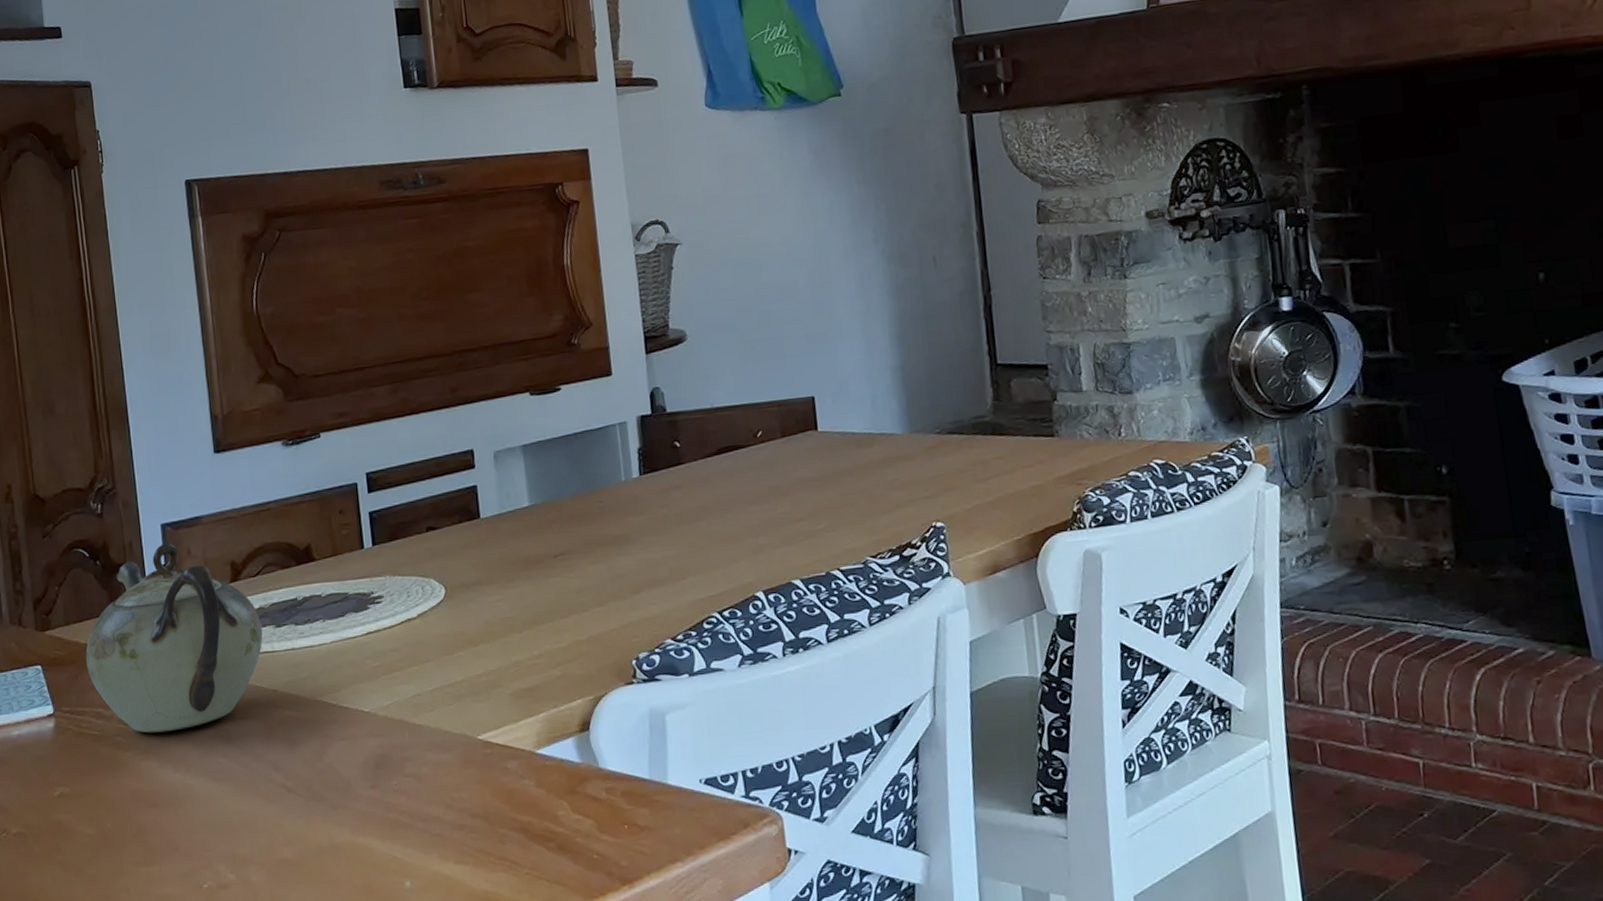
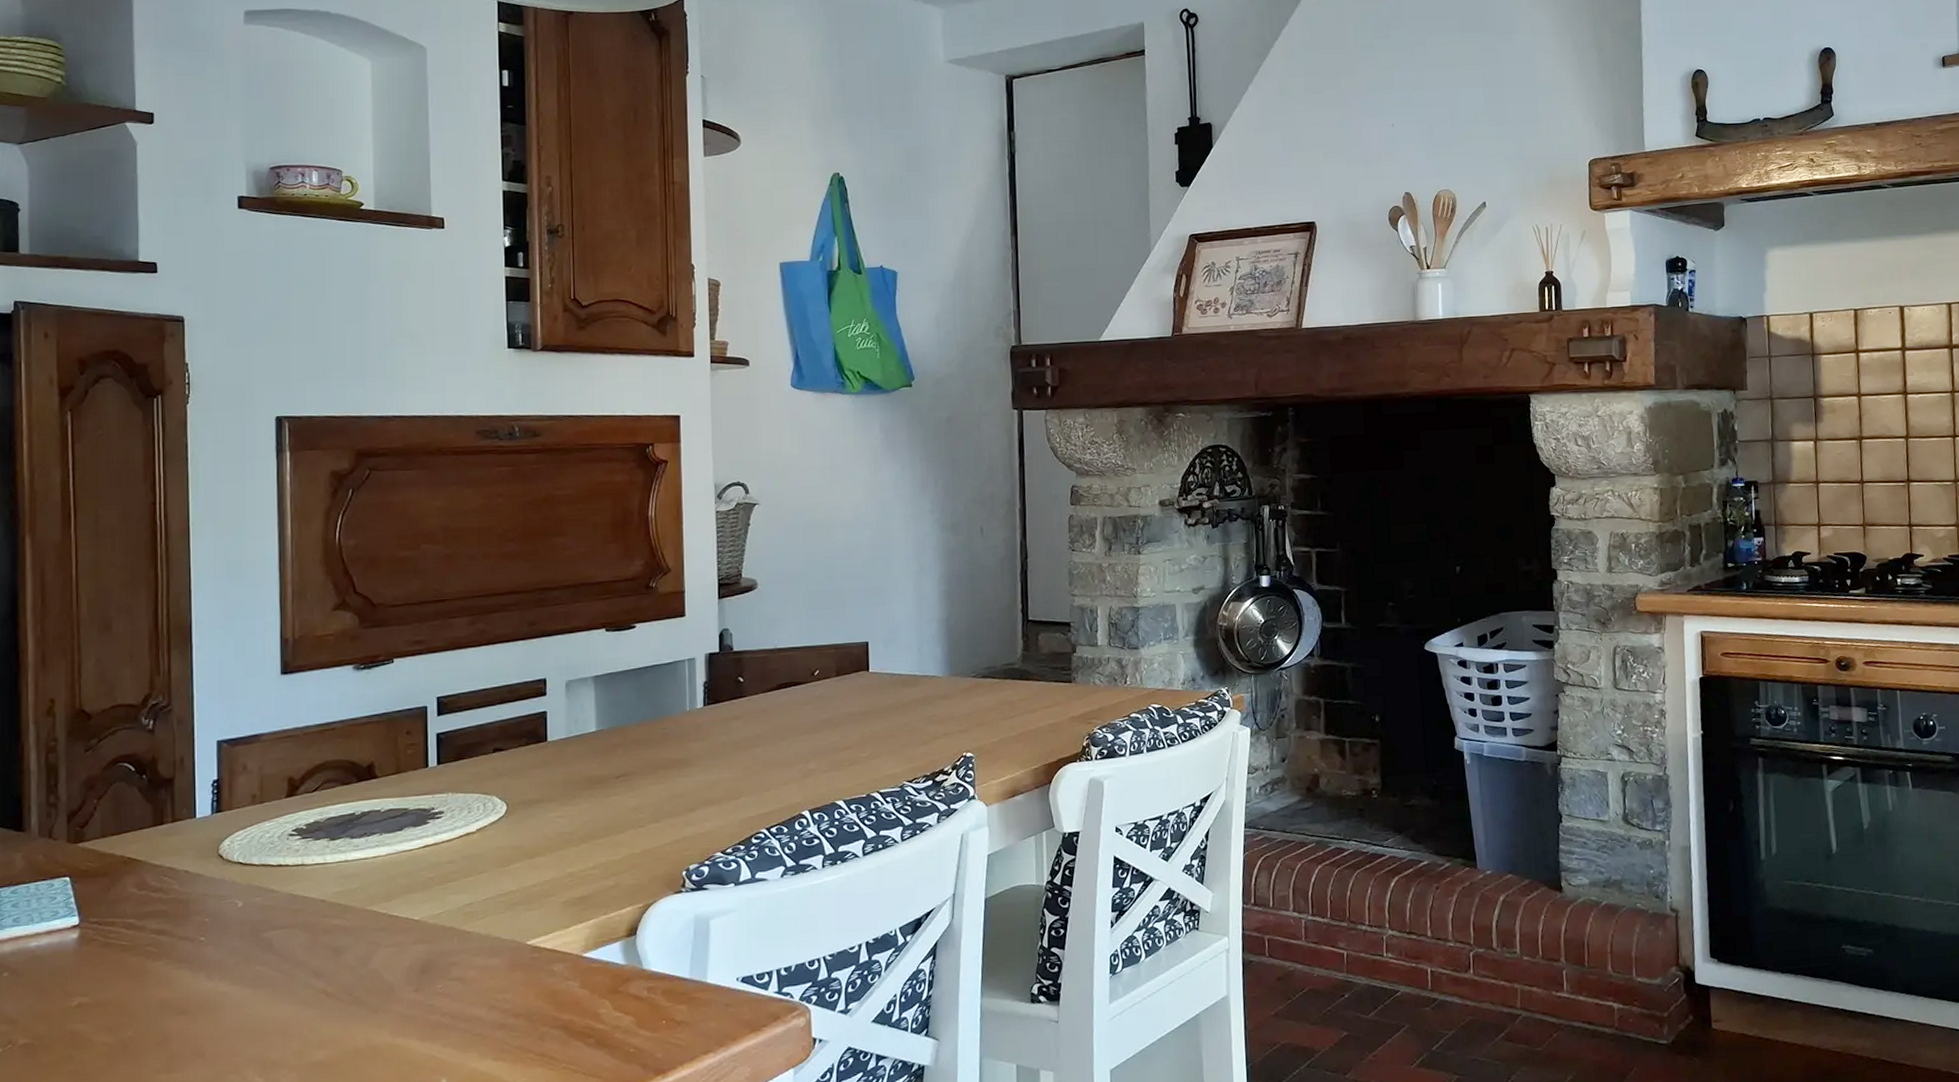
teapot: present [86,542,263,733] -> none [121,758,315,943]

